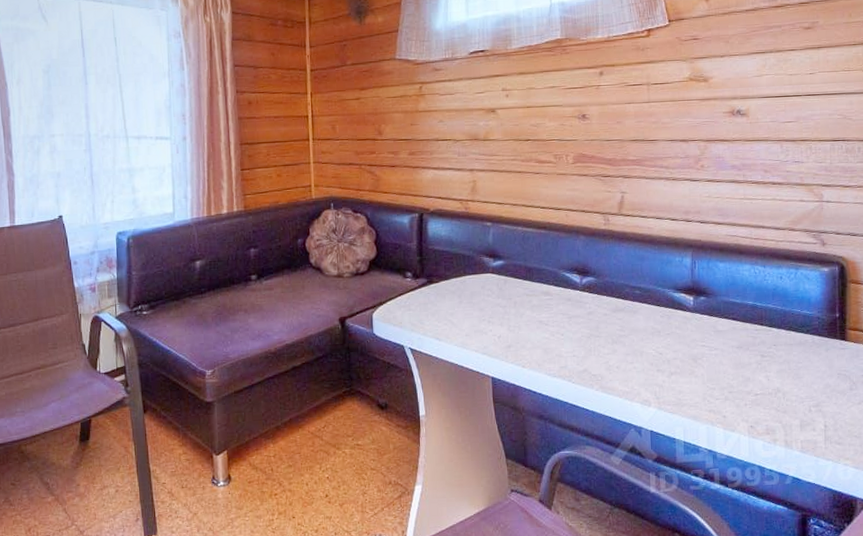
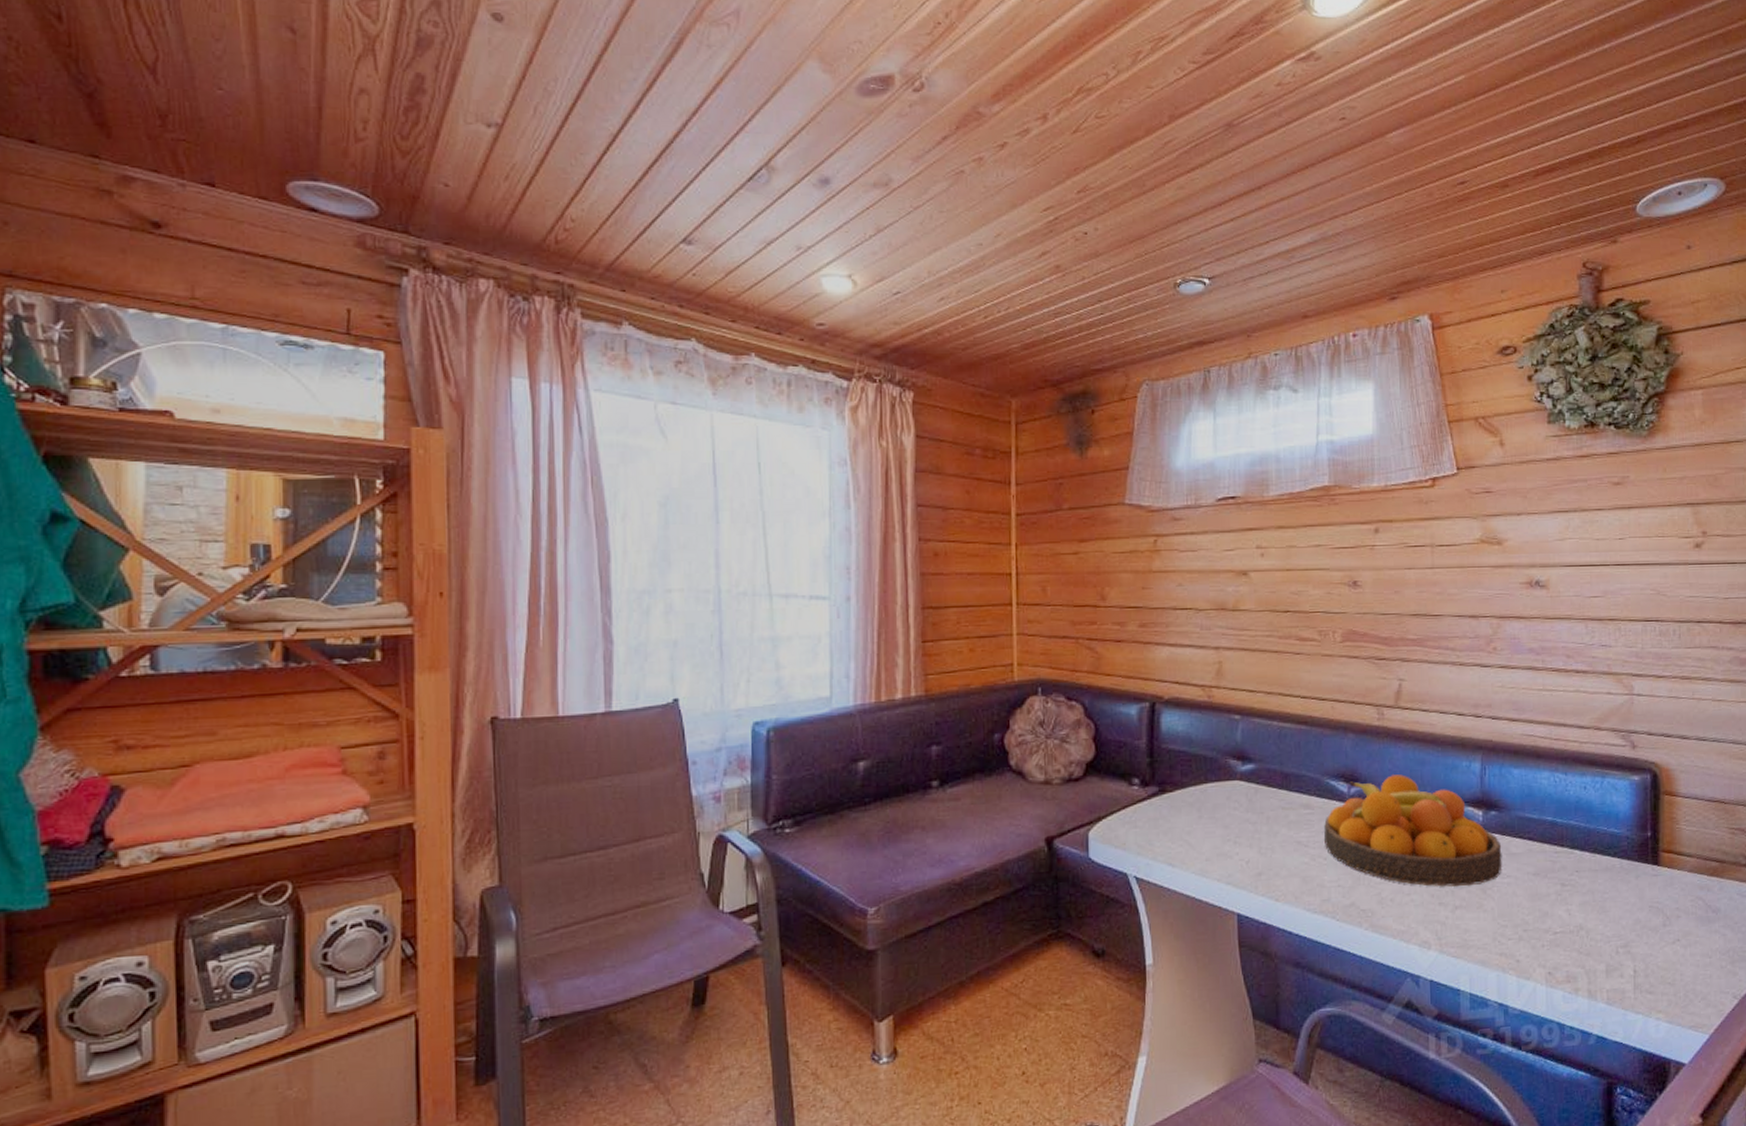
fruit bowl: none [560,268,710,358] -> present [1323,774,1502,887]

